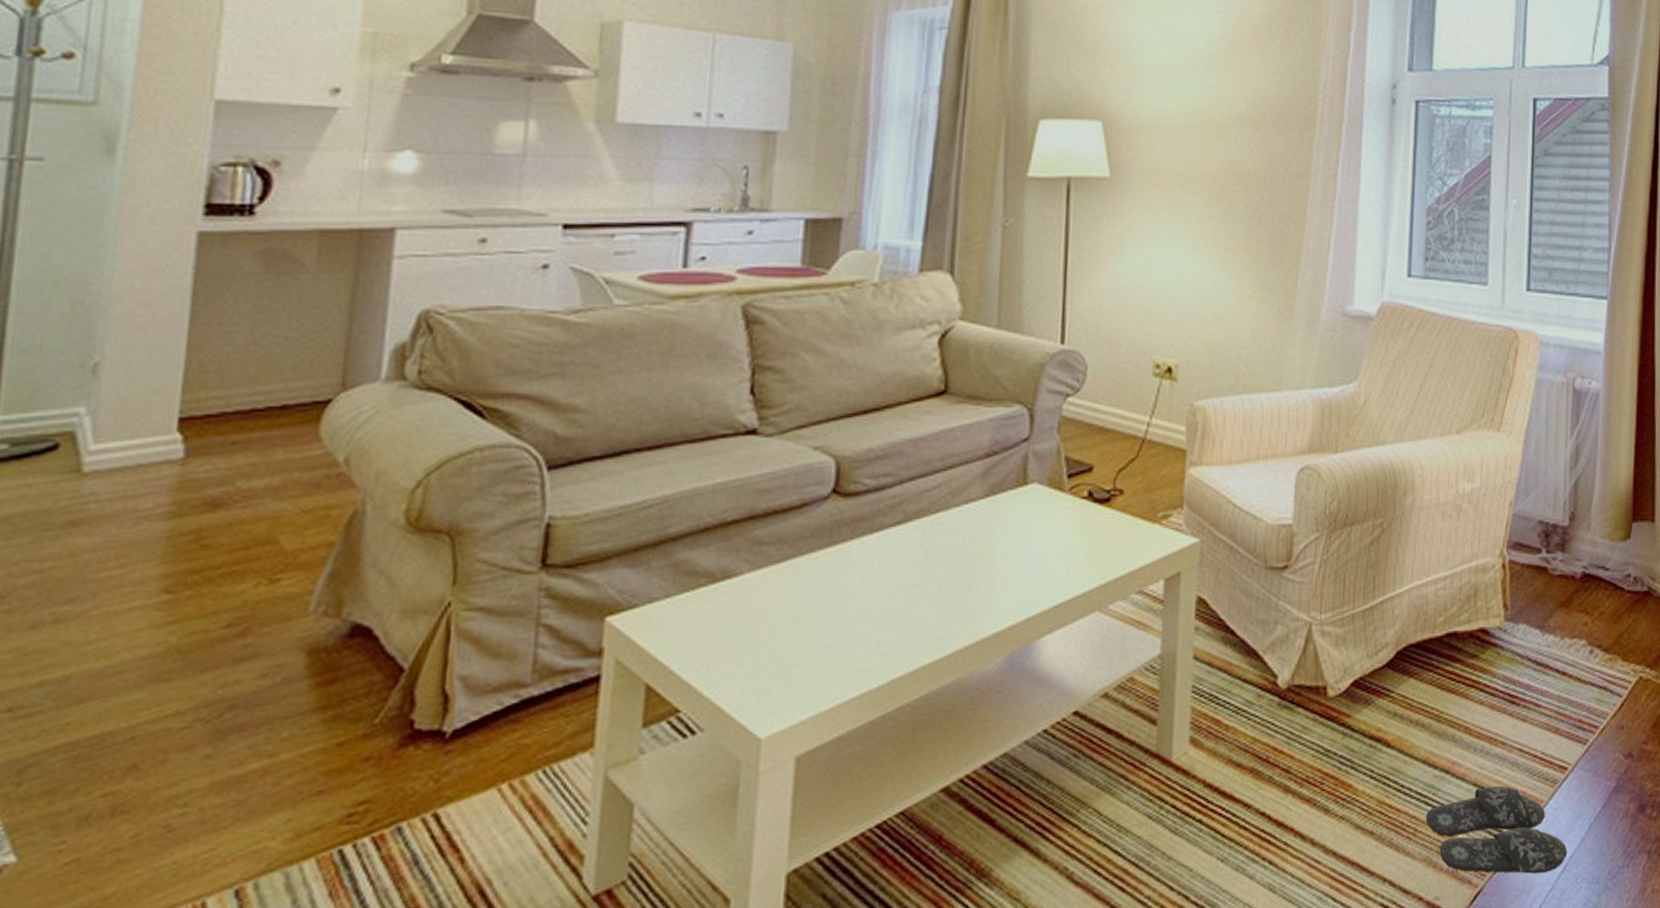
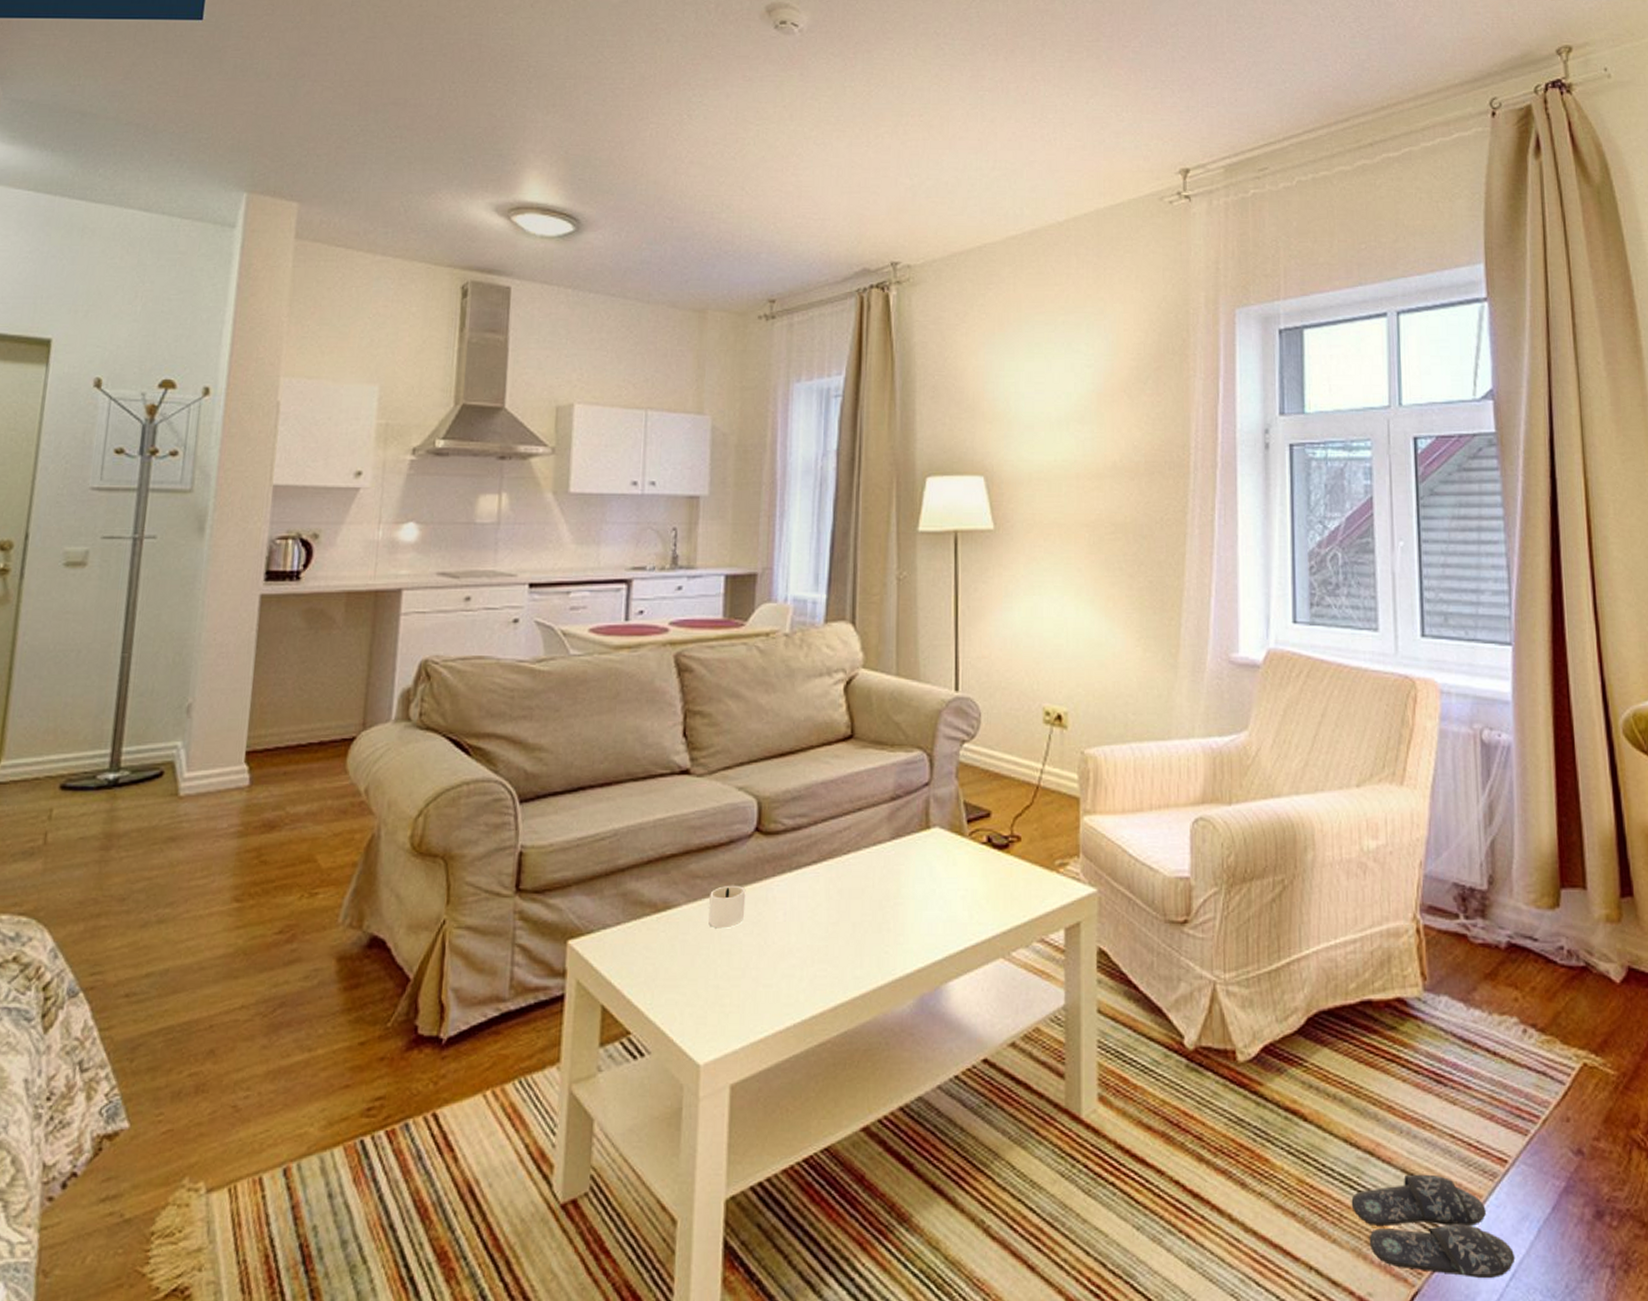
candle: none [775,550,820,596] -> present [709,885,746,929]

